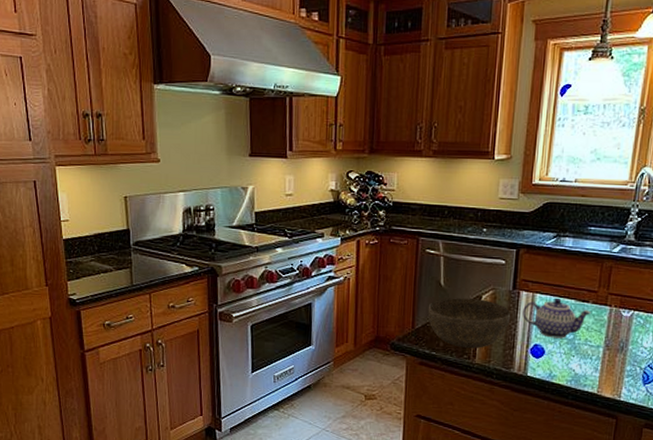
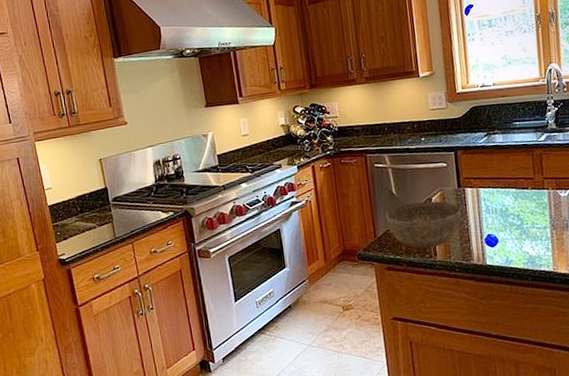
teapot: present [523,297,591,339] -> none [471,189,532,227]

